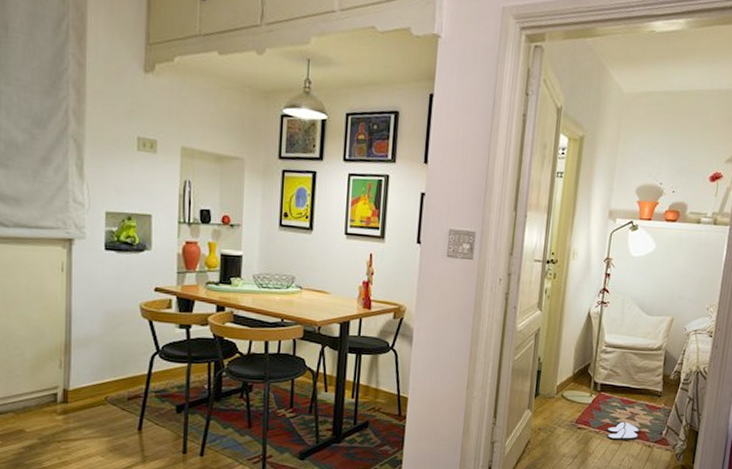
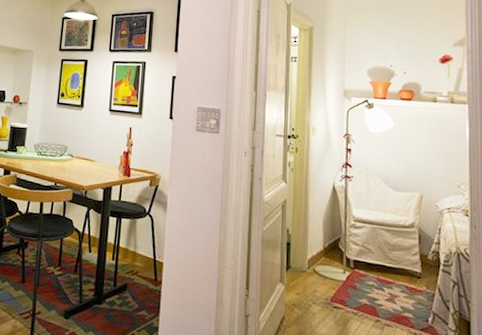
slippers: present [606,421,641,440] -> none [365,303,403,326]

